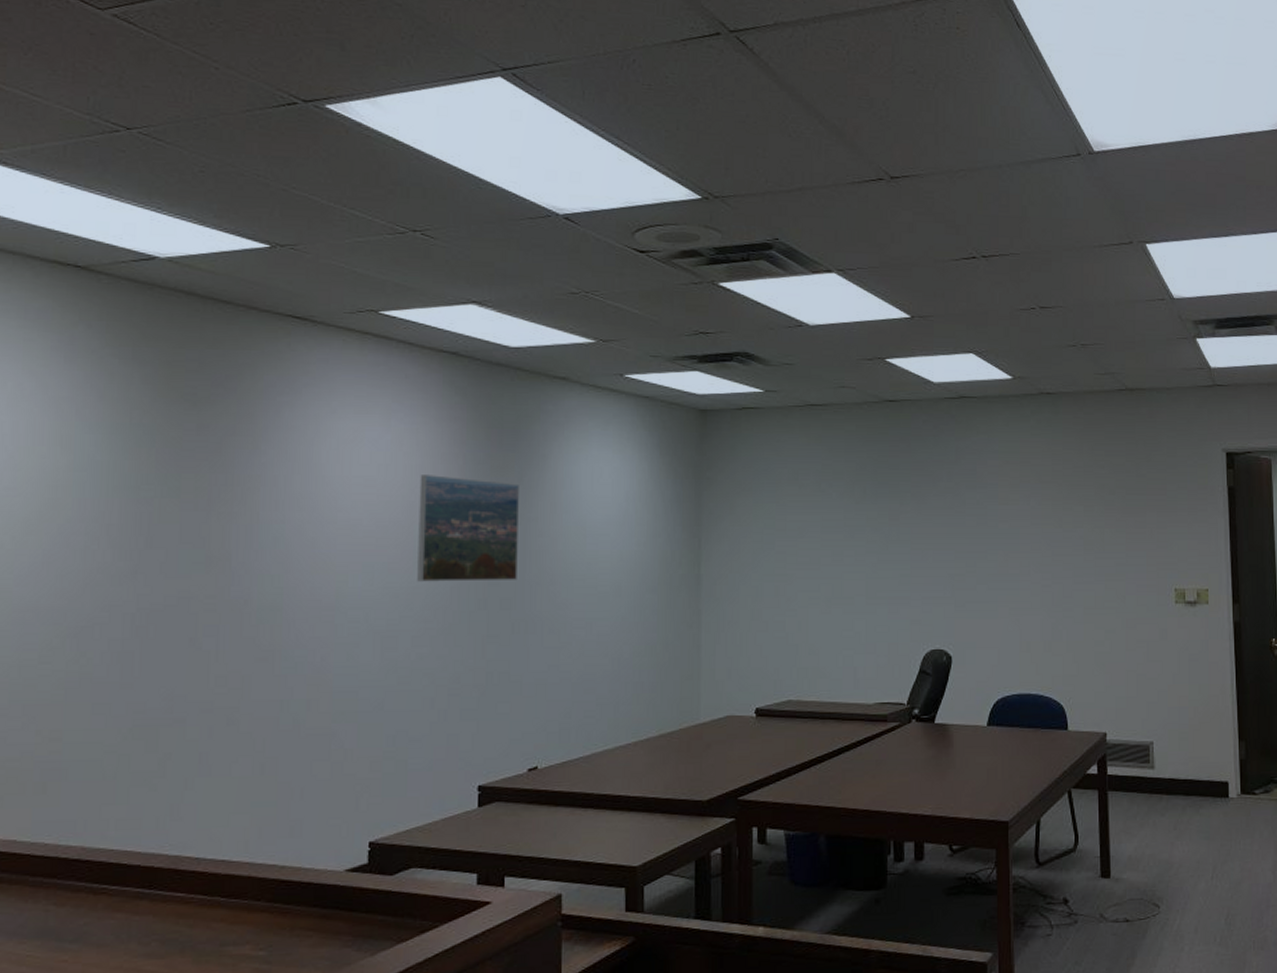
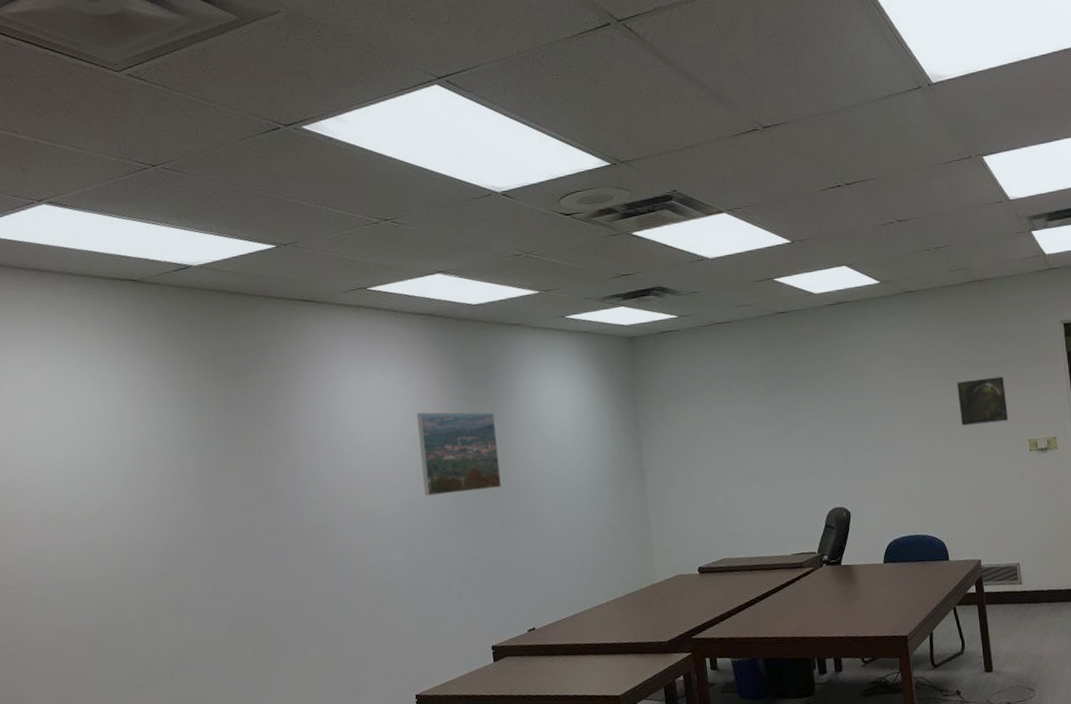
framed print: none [1094,508,1153,563] -> present [956,376,1009,426]

